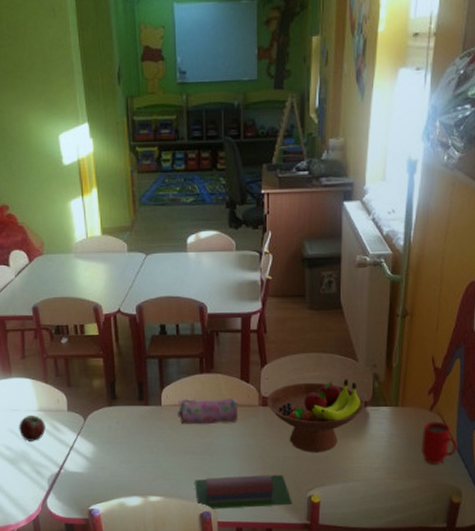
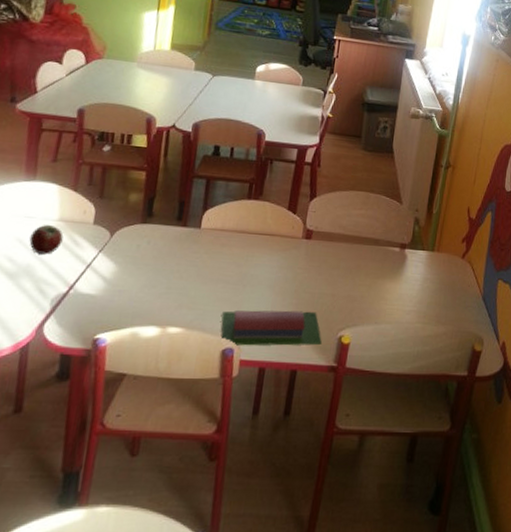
pencil case: present [177,398,239,425] -> none [216,224,282,254]
fruit bowl: present [266,379,364,452] -> none [310,219,404,291]
mug: present [421,421,458,465] -> none [450,269,483,312]

